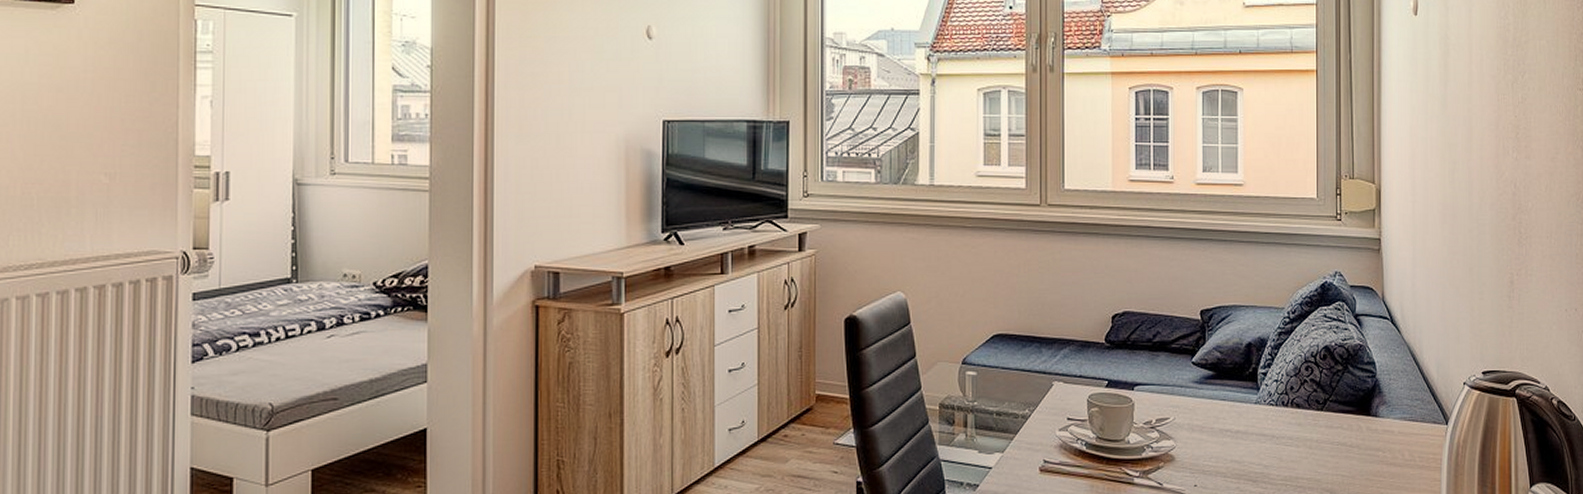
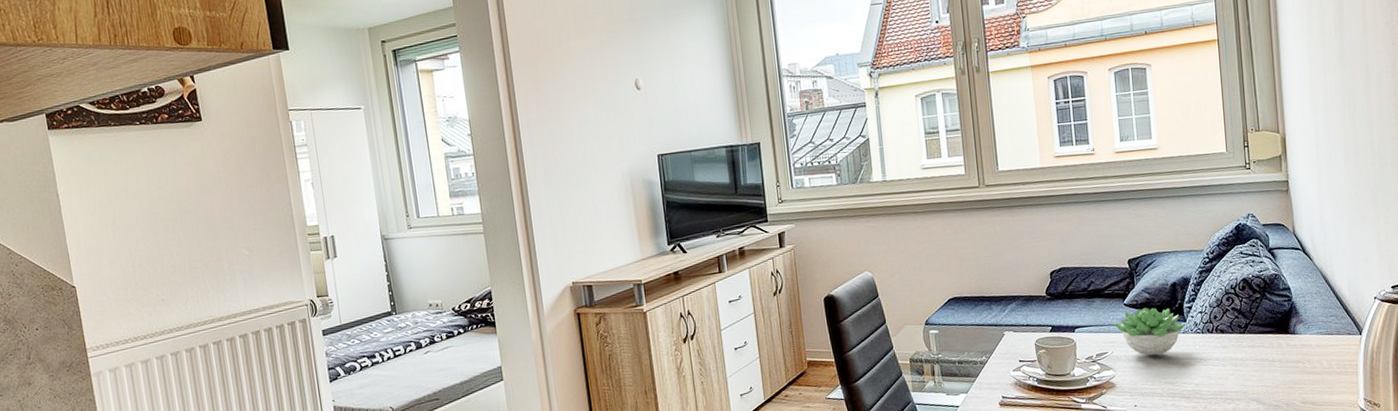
succulent plant: none [1178,368,1260,426] -> present [1113,307,1187,356]

